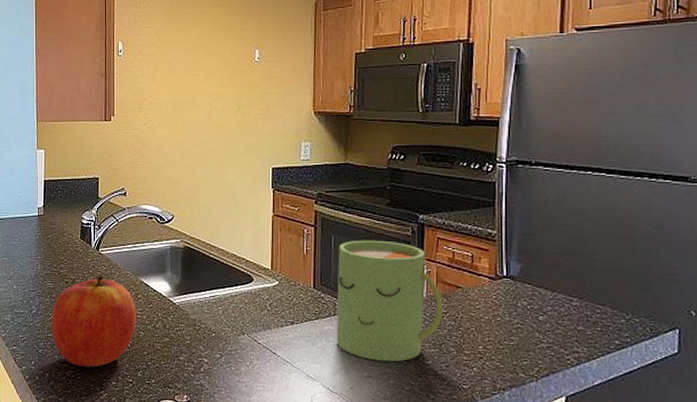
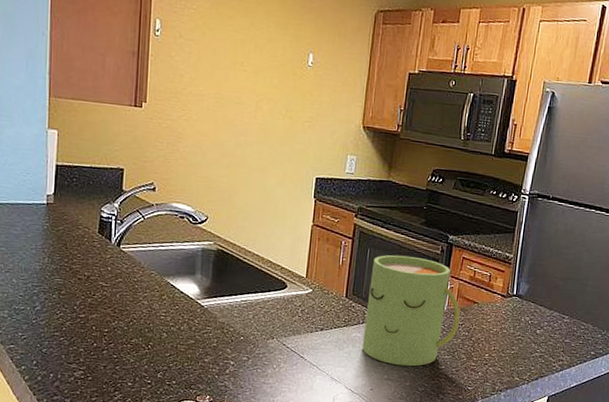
apple: present [51,276,137,368] -> none [59,274,160,368]

